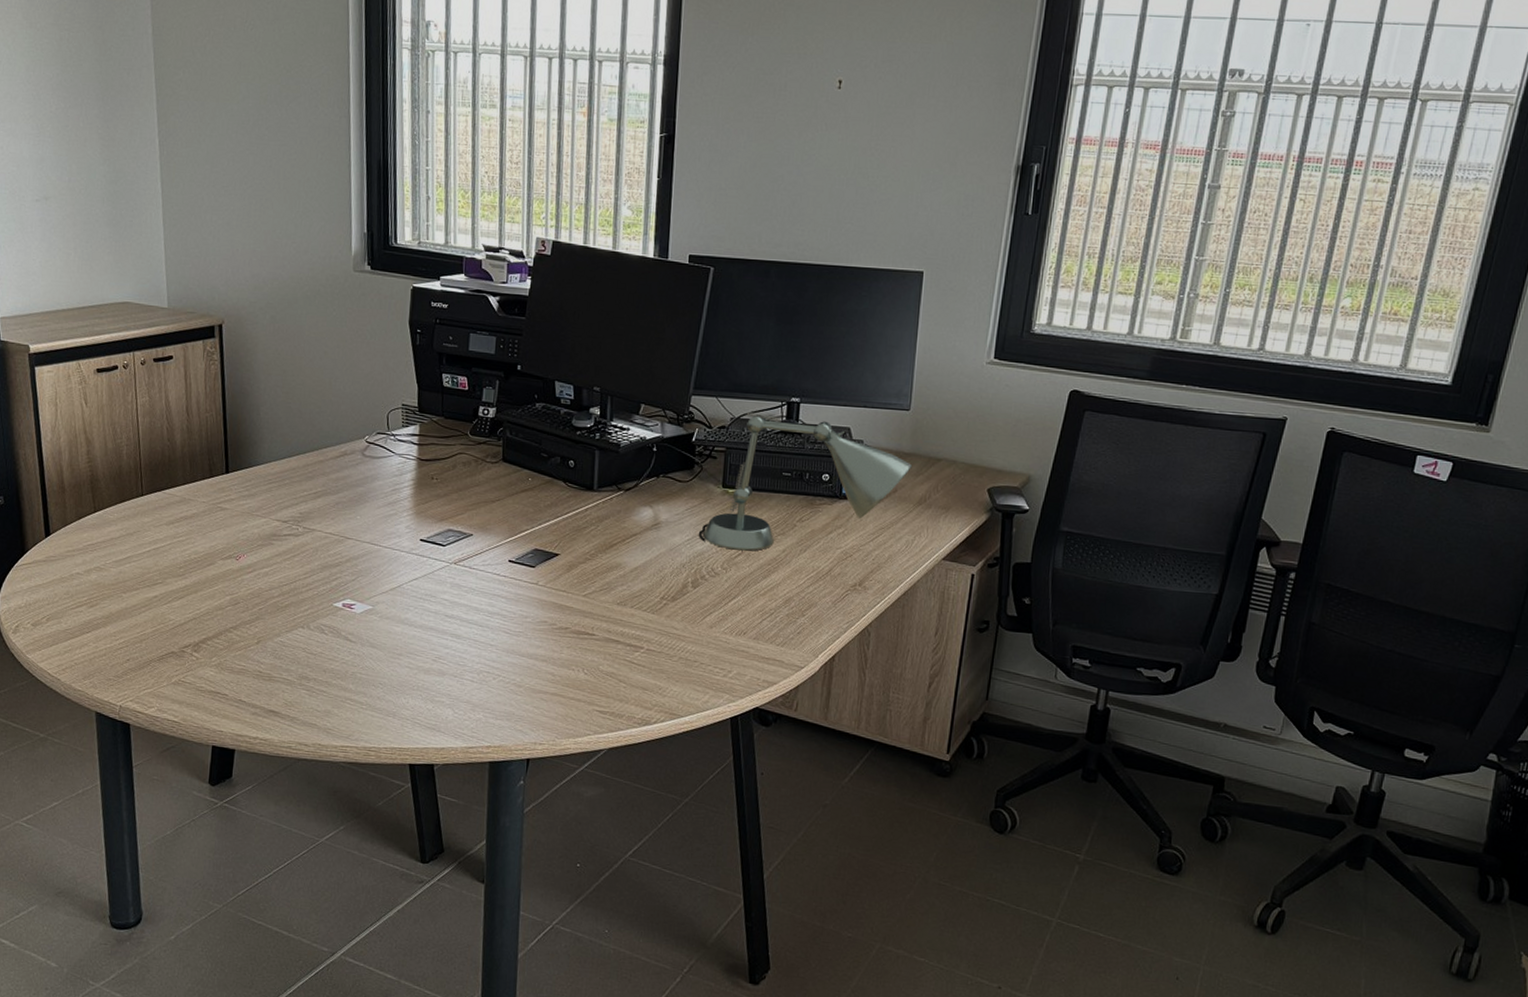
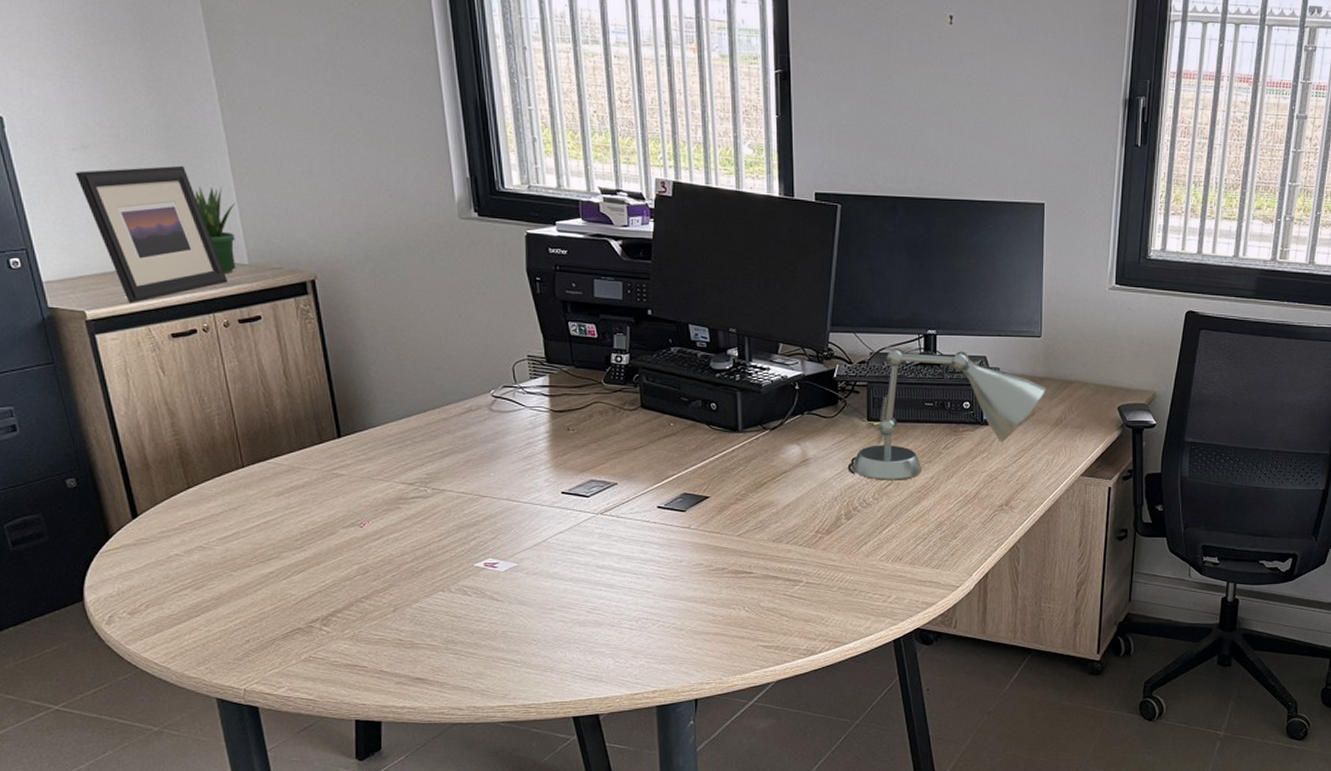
picture frame: none [36,216,149,340] -> present [75,165,229,303]
planter: none [130,235,163,316] -> present [195,186,237,274]

